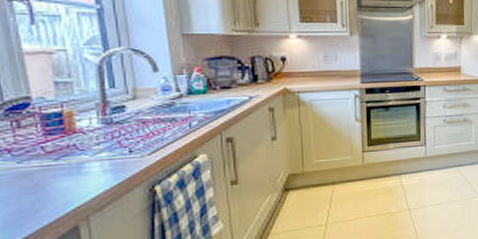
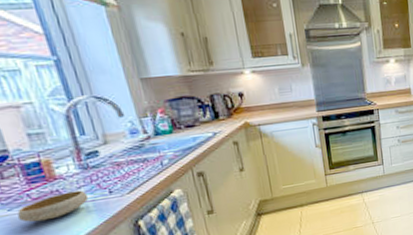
bowl: none [27,146,107,178] -> present [17,190,89,222]

